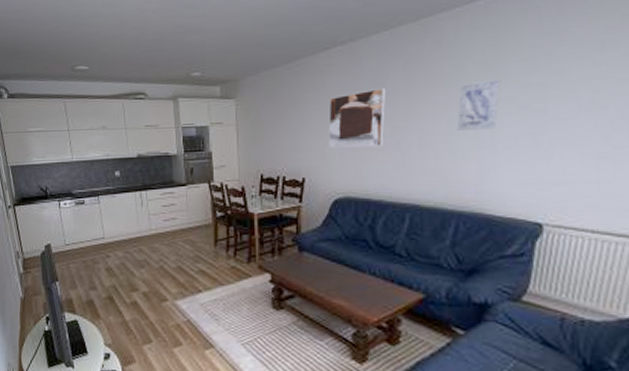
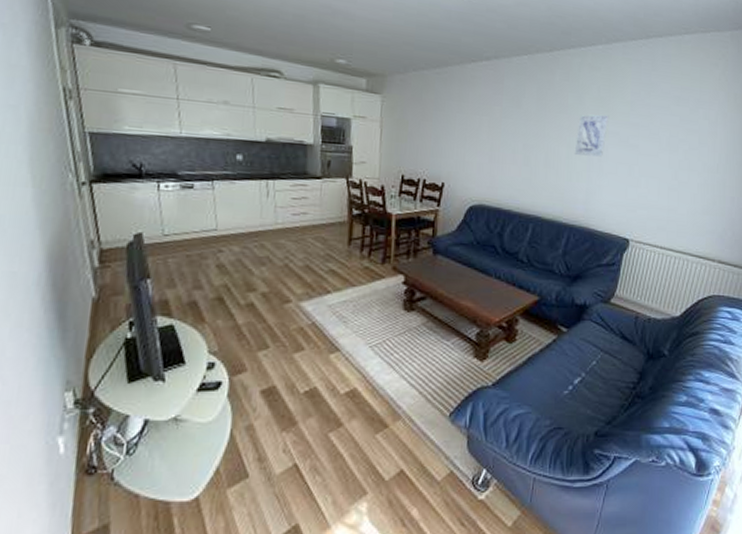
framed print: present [328,87,387,148] -> none [468,106,522,161]

